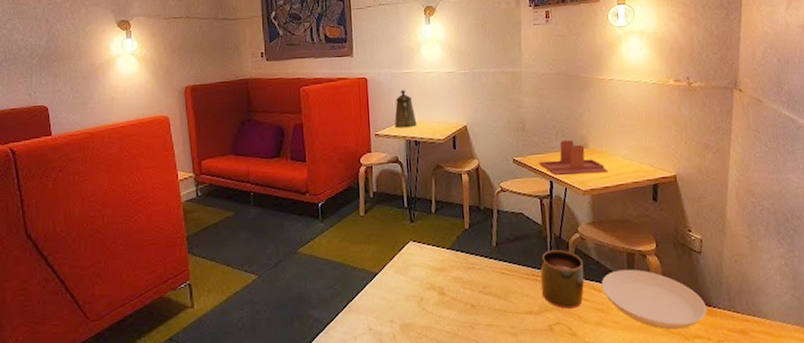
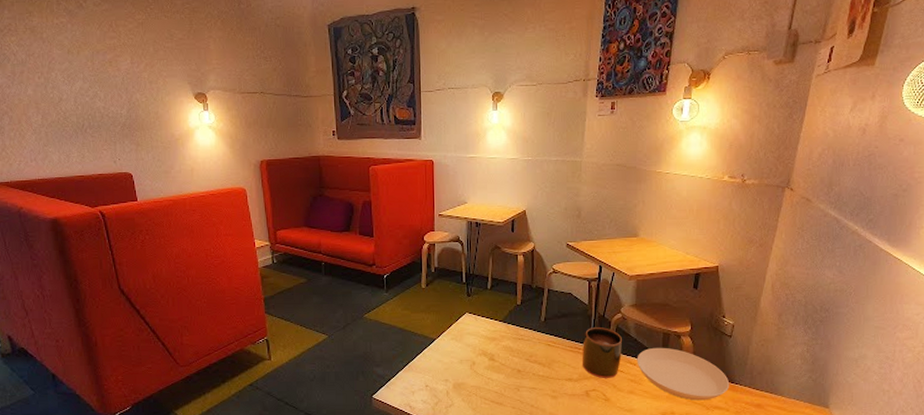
coffee pot: present [394,90,417,129] -> none [458,174,479,210]
napkin holder: present [539,139,608,175] -> none [591,228,655,261]

